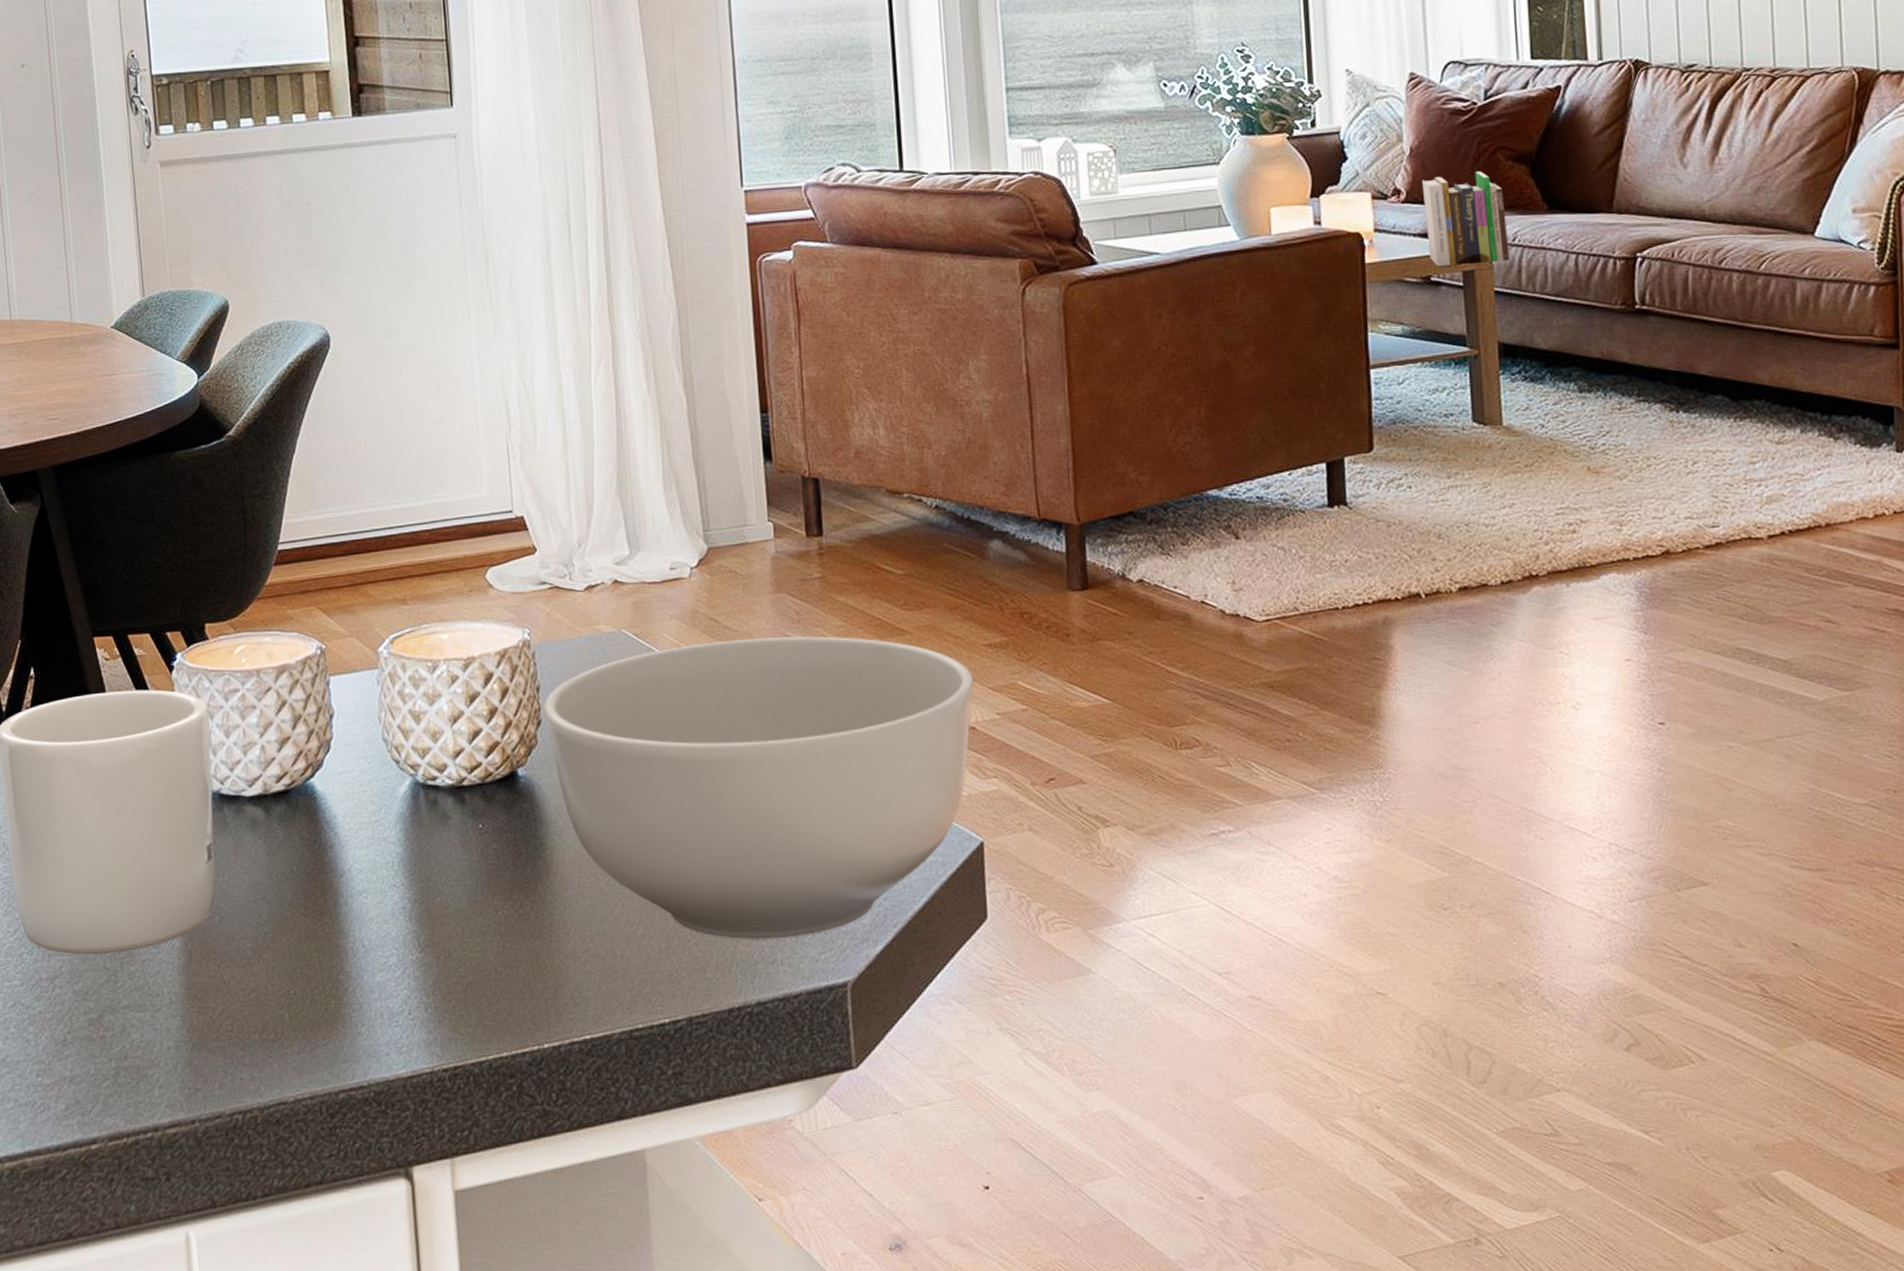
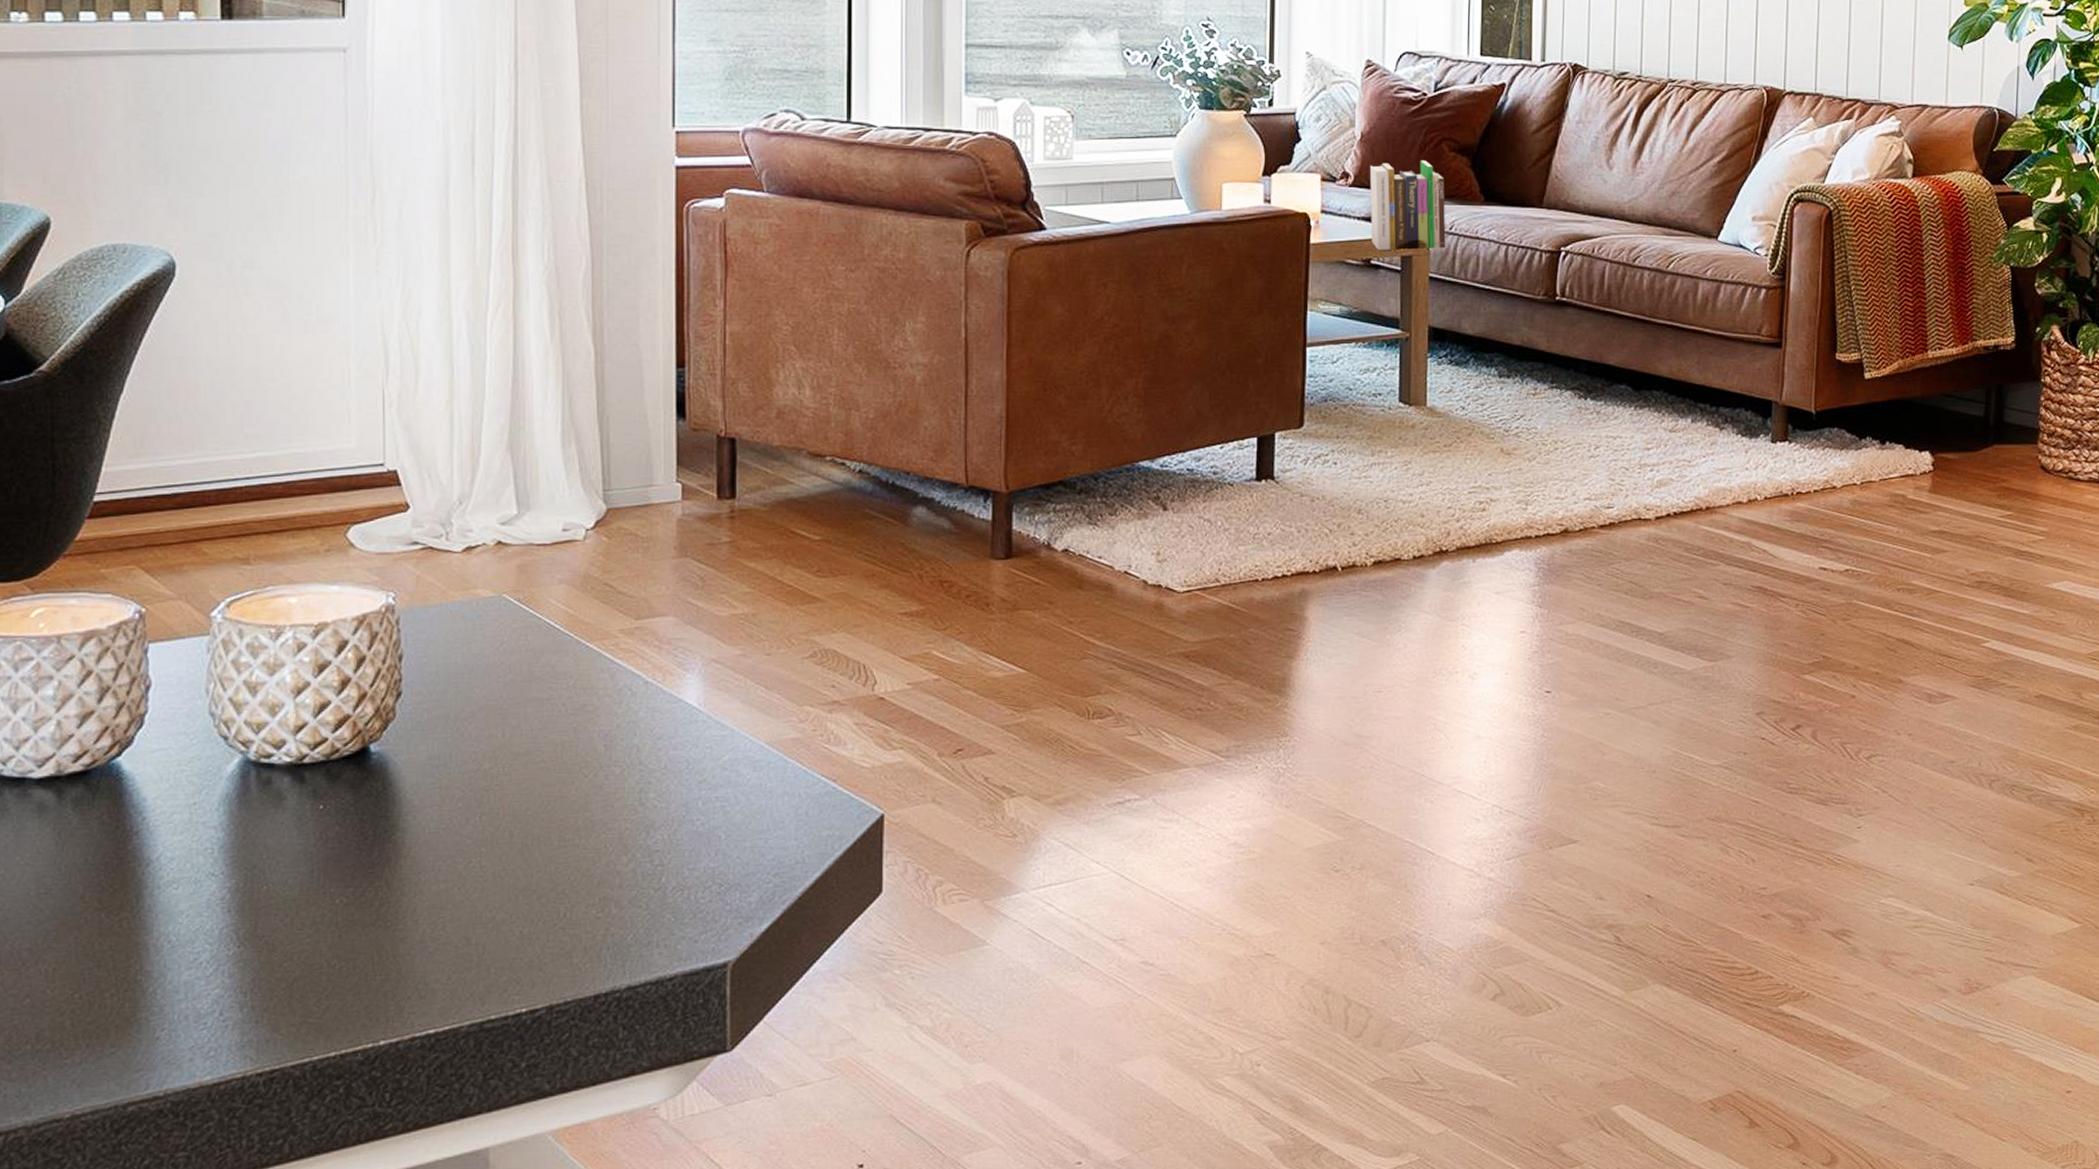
bowl: present [544,636,974,939] -> none [406,603,886,922]

